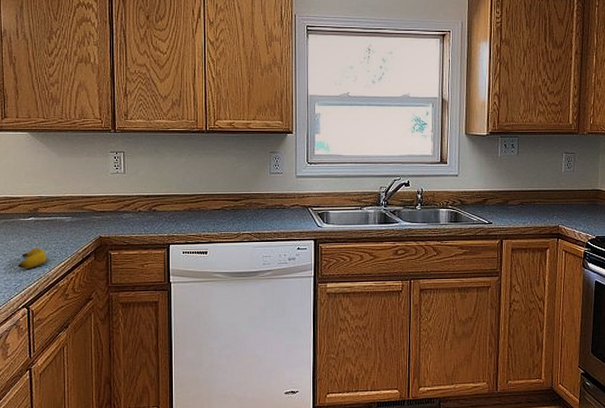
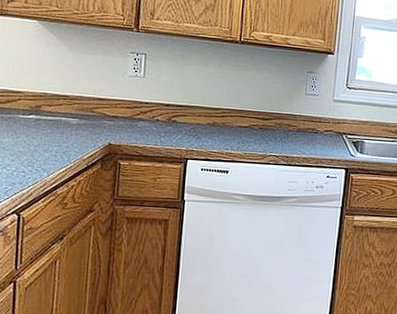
banana: present [18,248,47,269] -> none [11,149,46,172]

